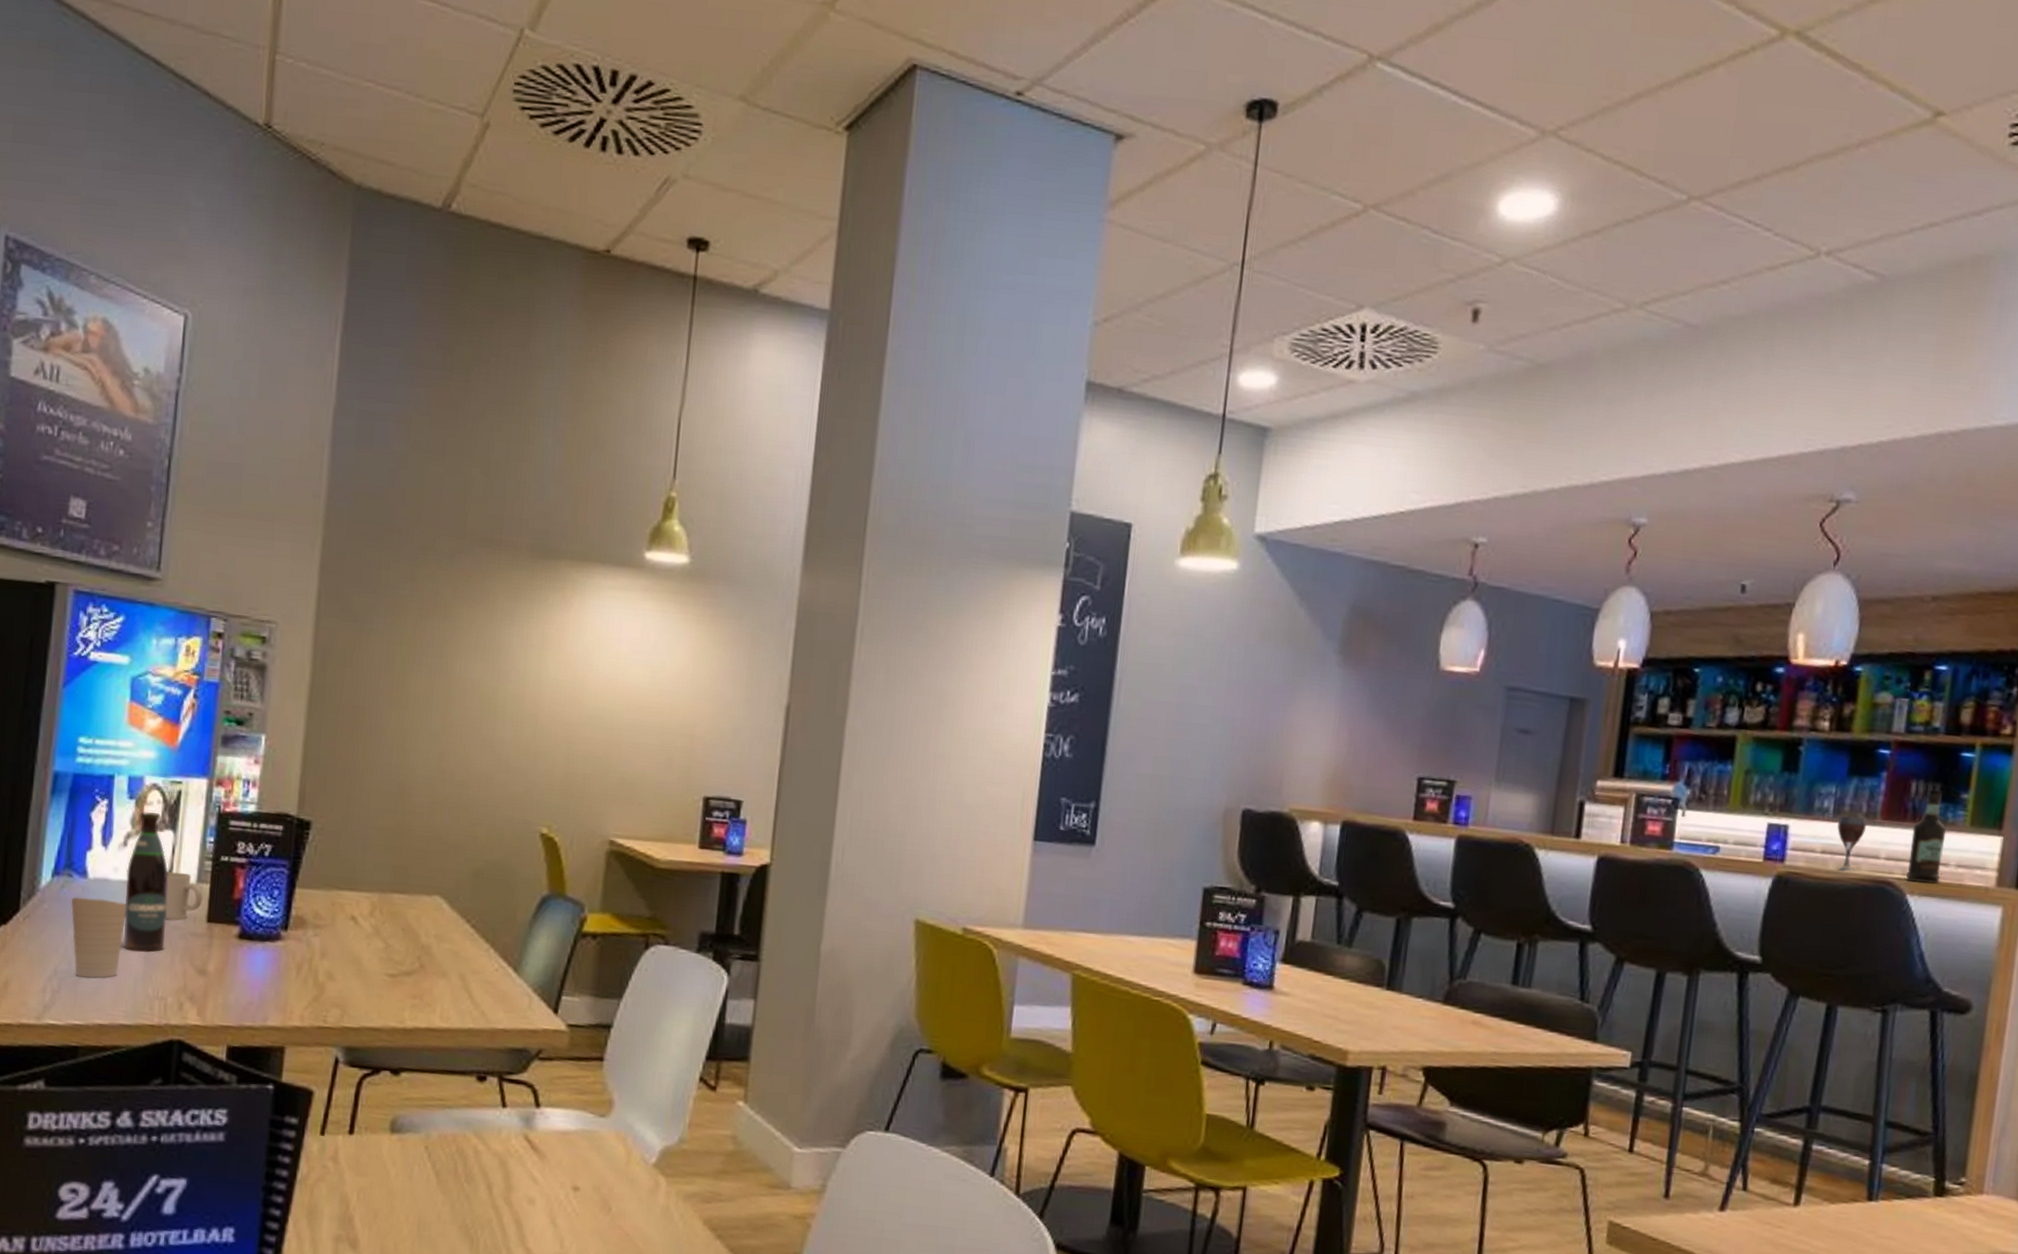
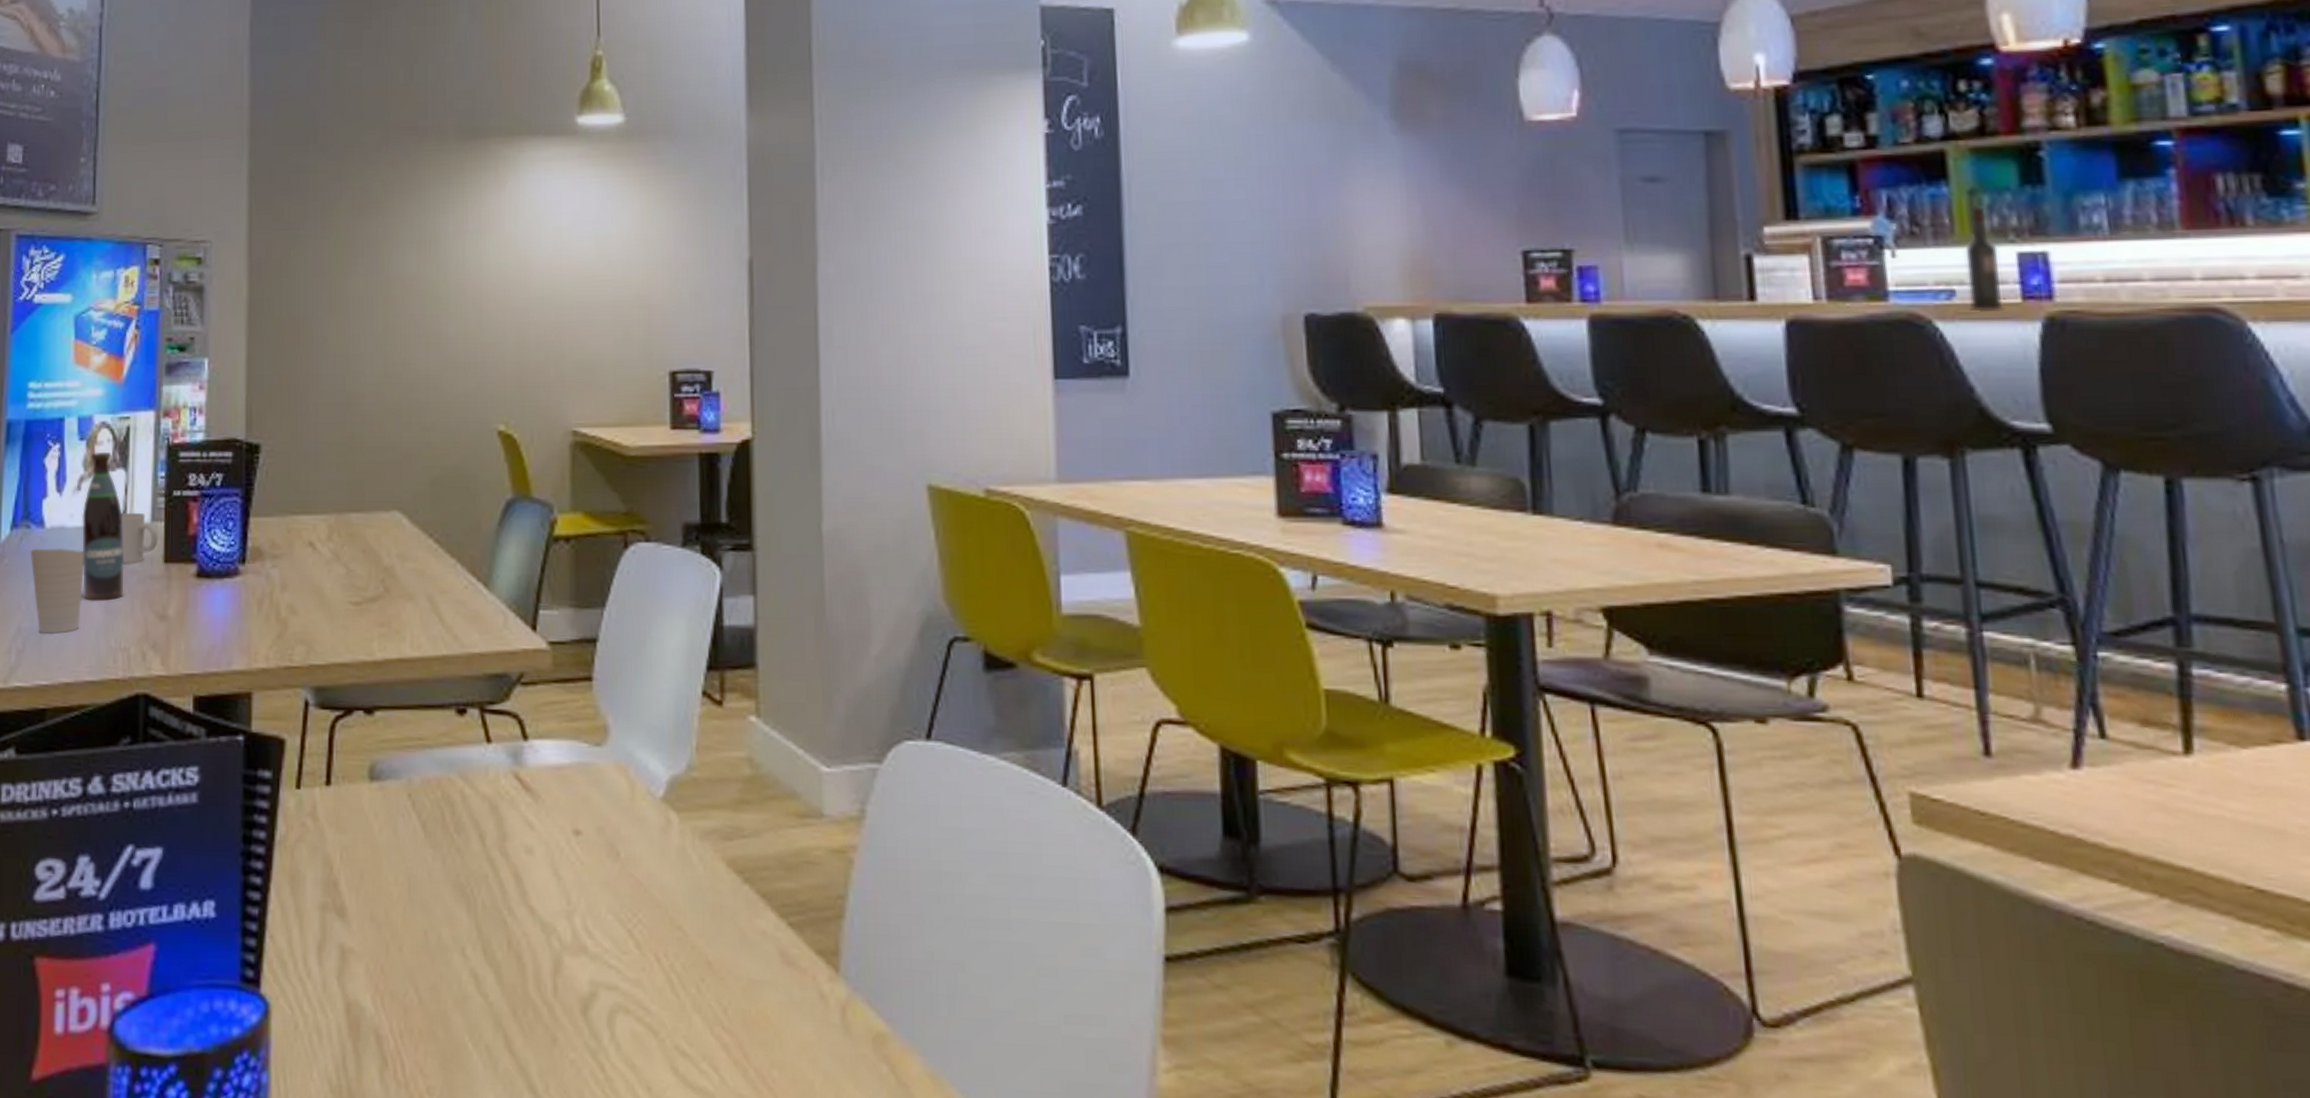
wine bottle: none [1727,784,1756,866] -> present [1965,207,2003,310]
cup: present [1834,815,1867,872] -> none [2119,228,2163,303]
root beer: present [1905,789,1947,884] -> none [2233,182,2293,304]

